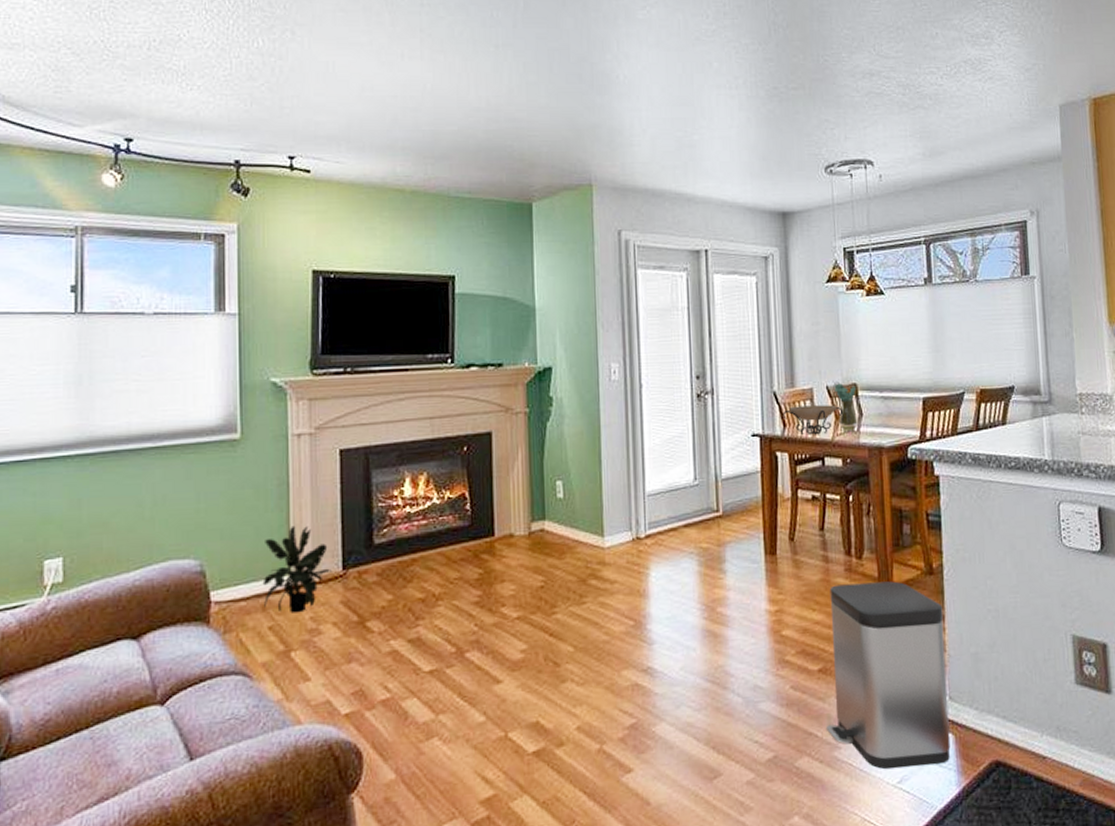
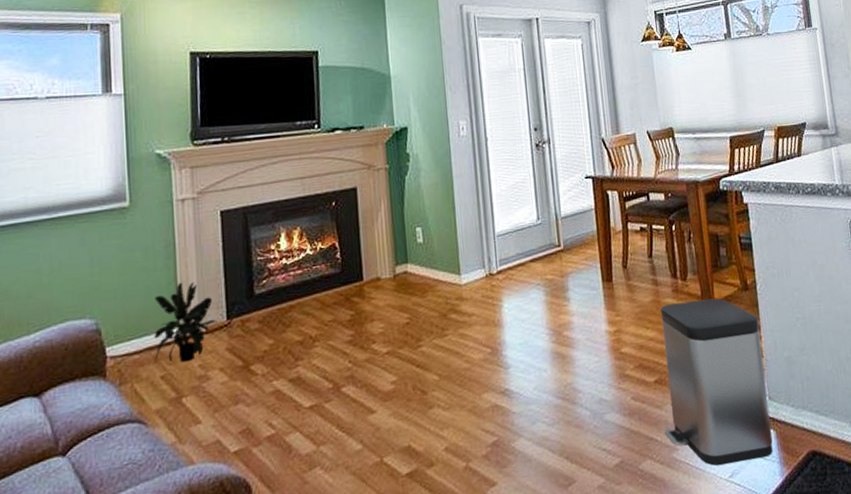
decorative bowl: present [783,405,842,436] -> none [611,147,662,175]
vase: present [833,381,858,432] -> none [652,126,676,170]

